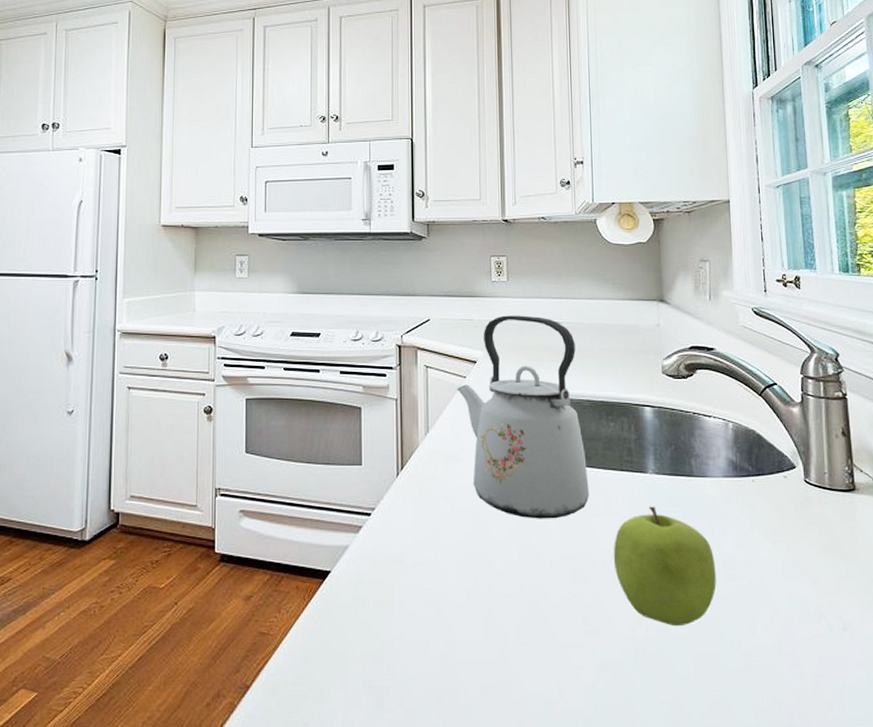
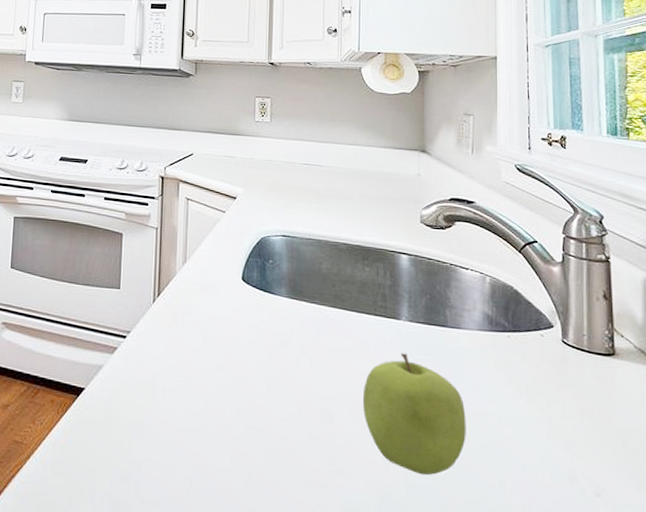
kettle: present [457,315,589,519] -> none [216,155,341,357]

